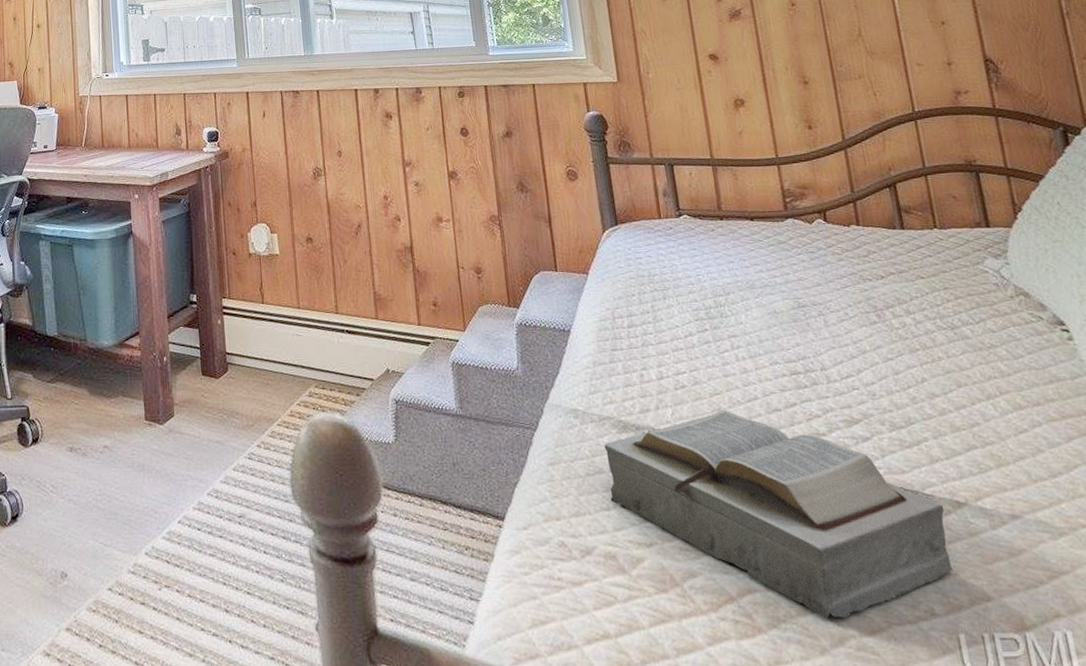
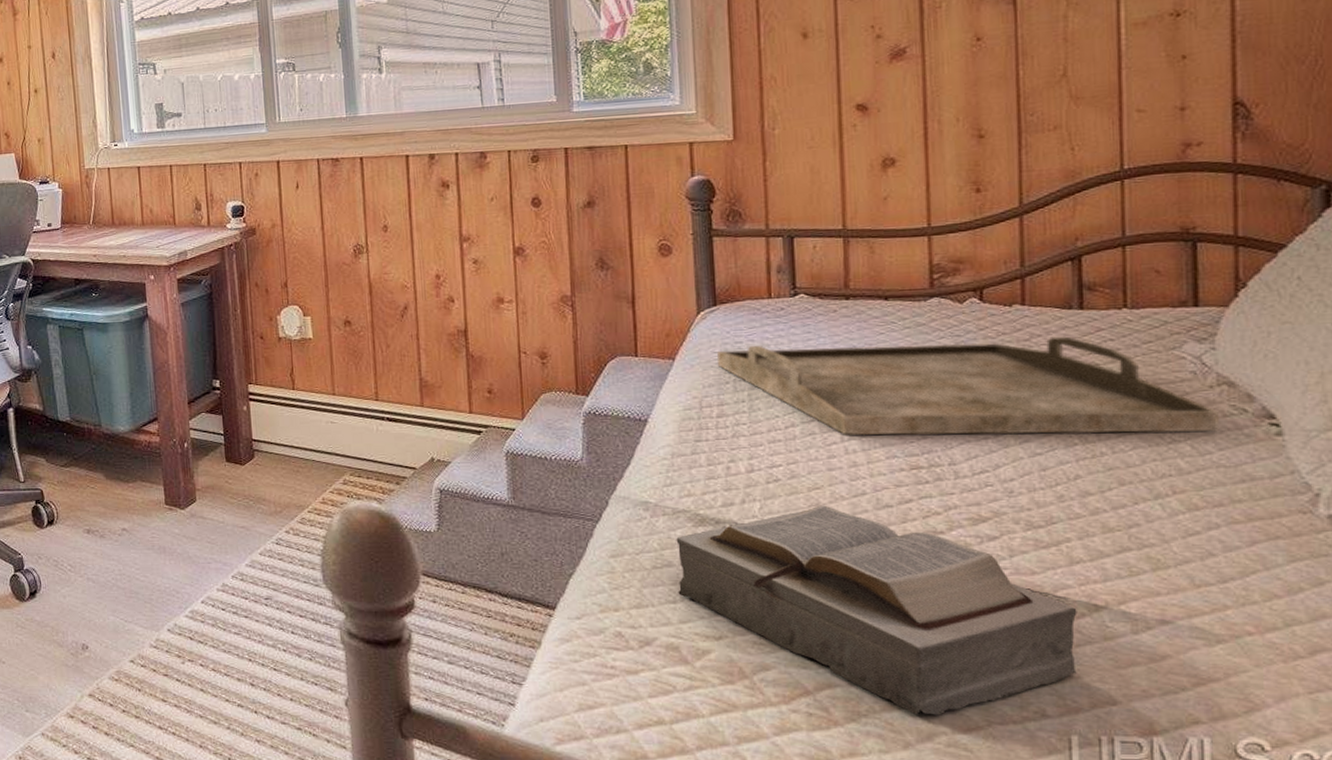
serving tray: none [623,253,1025,344] -> present [717,336,1219,436]

